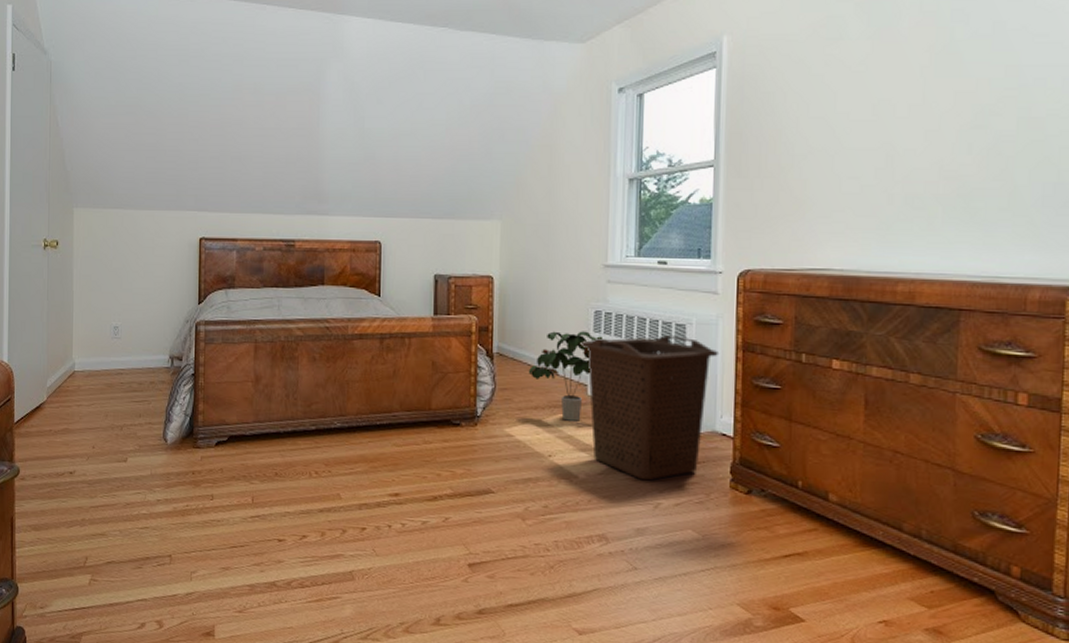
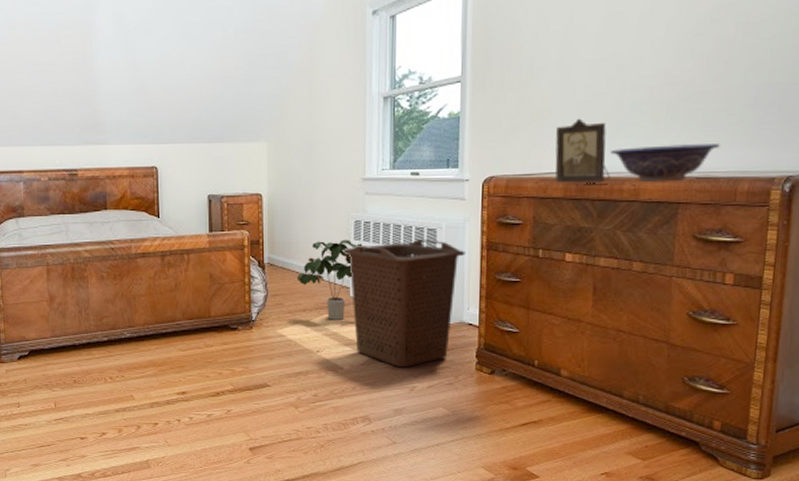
photo frame: none [818,211,882,283] -> present [555,118,611,183]
decorative bowl: none [881,244,1005,287] -> present [611,143,720,183]

